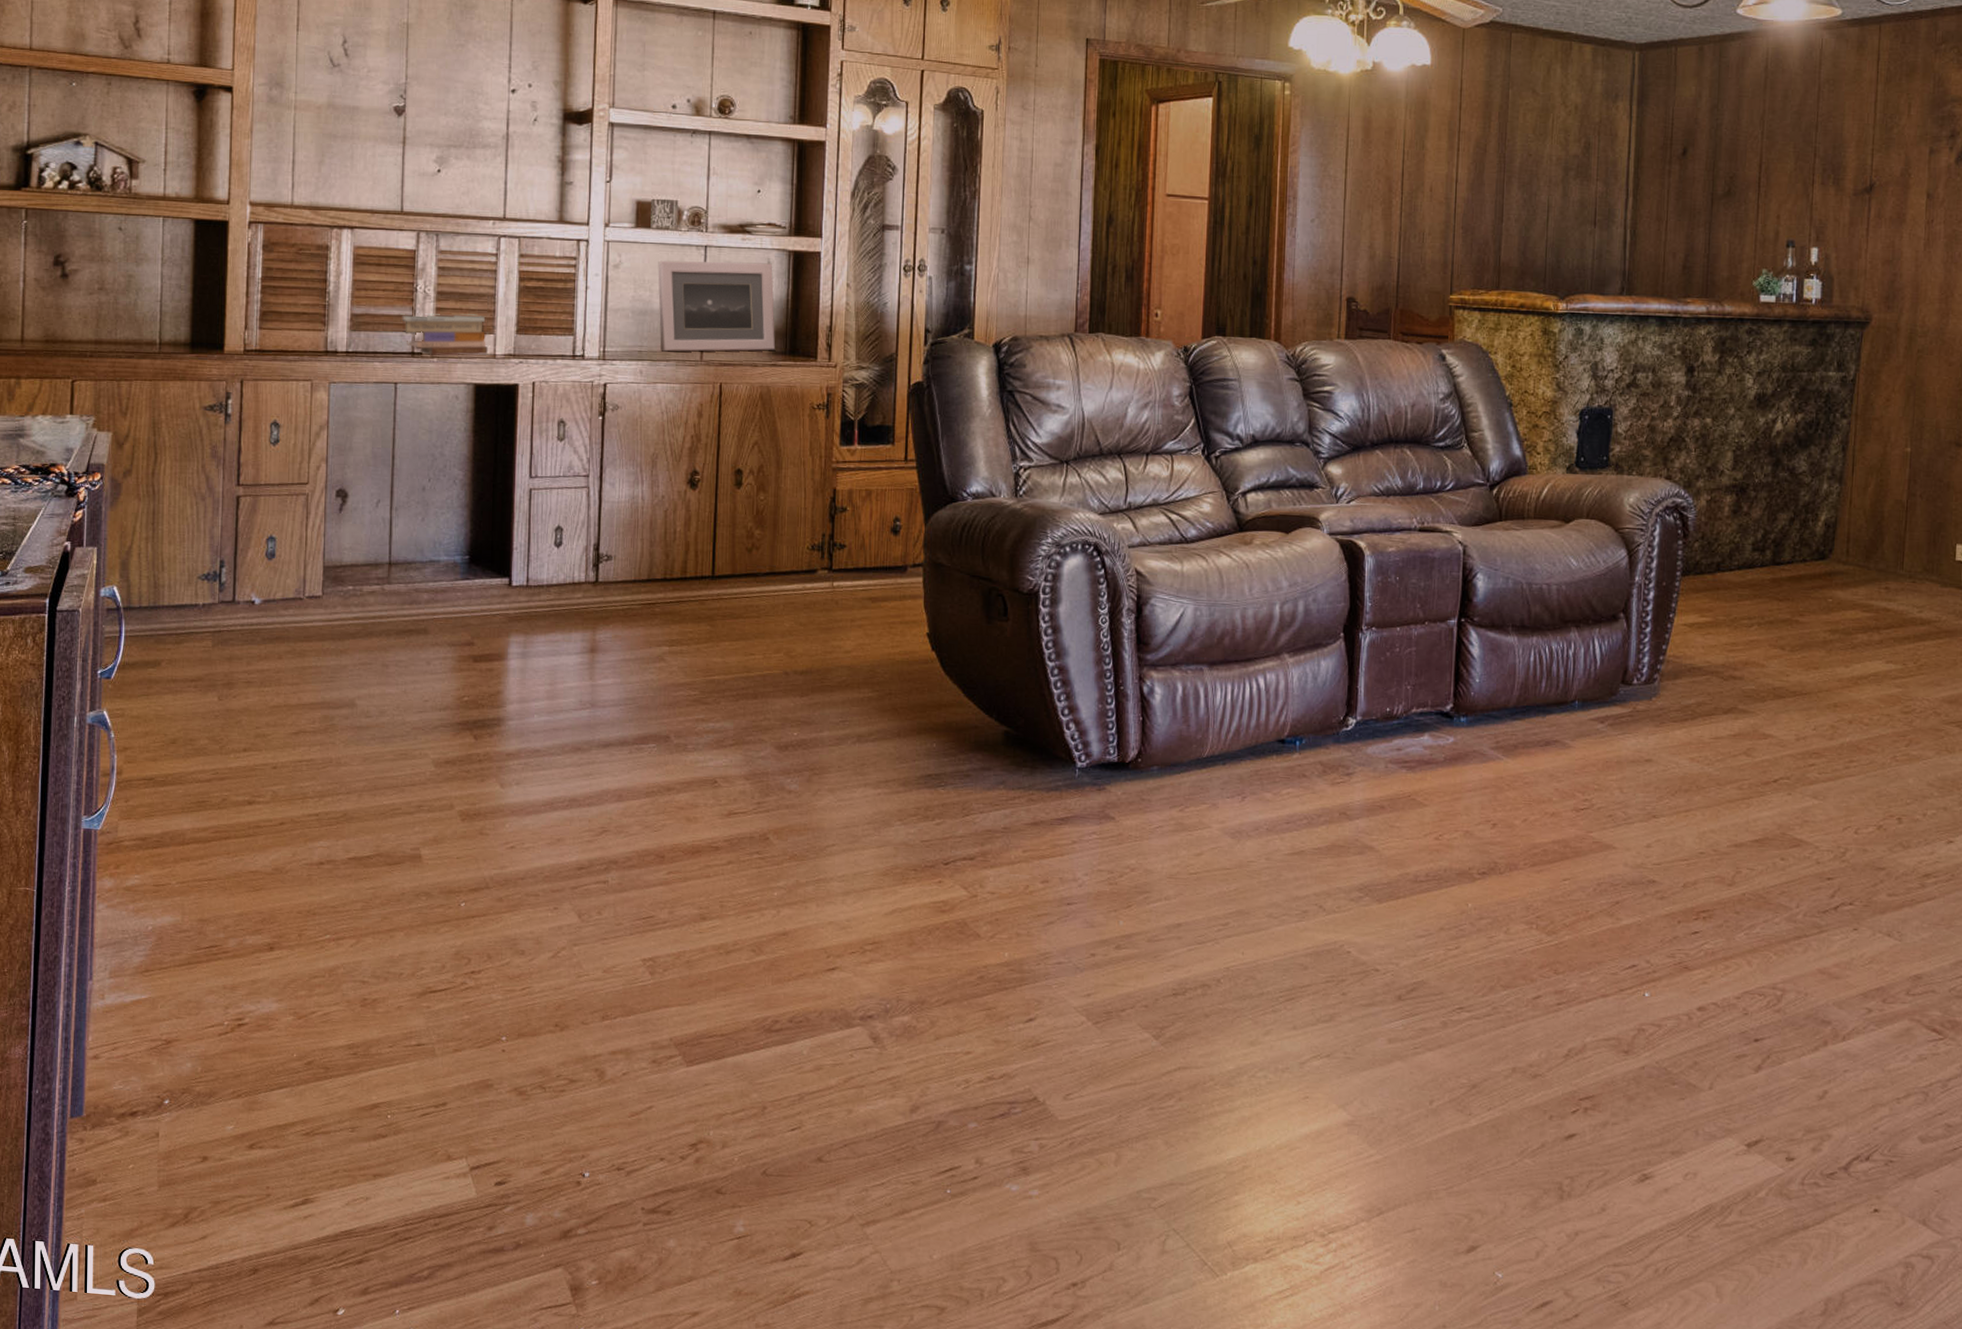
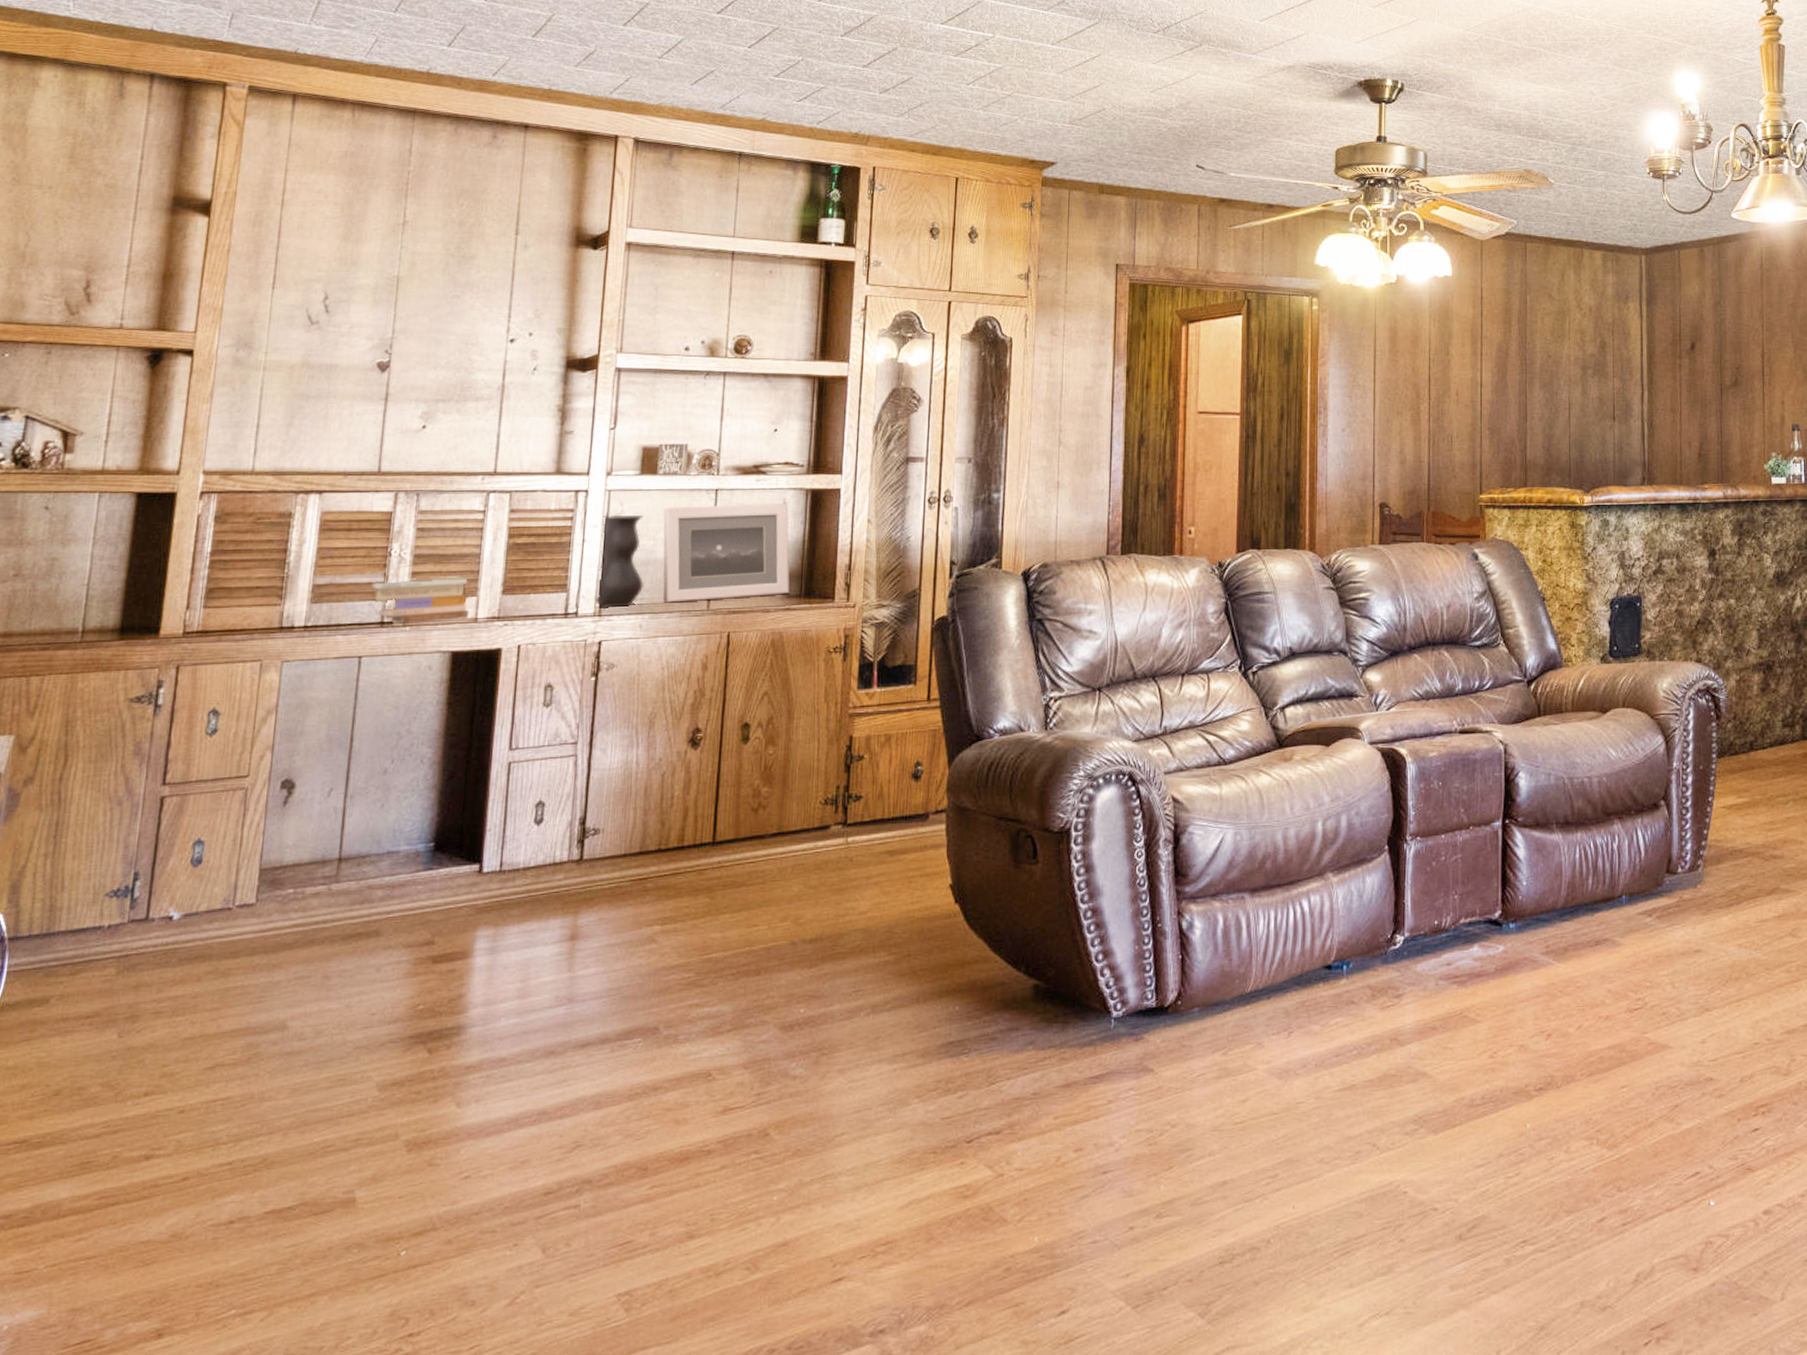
vase: none [598,264,643,354] -> present [593,515,644,608]

